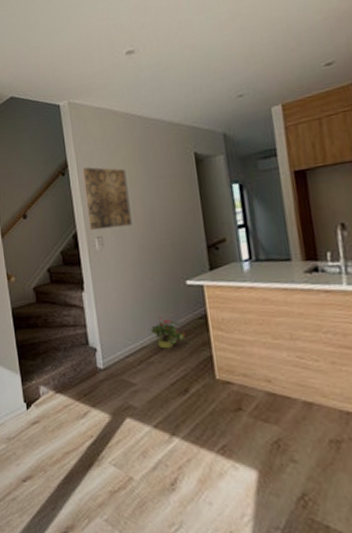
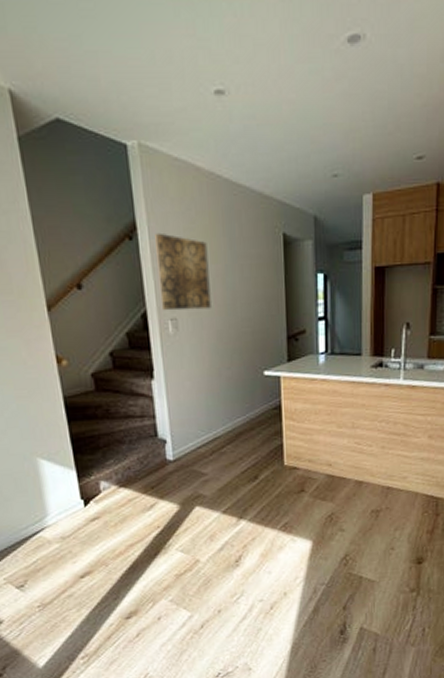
potted plant: present [151,317,186,349] -> none [225,408,259,439]

